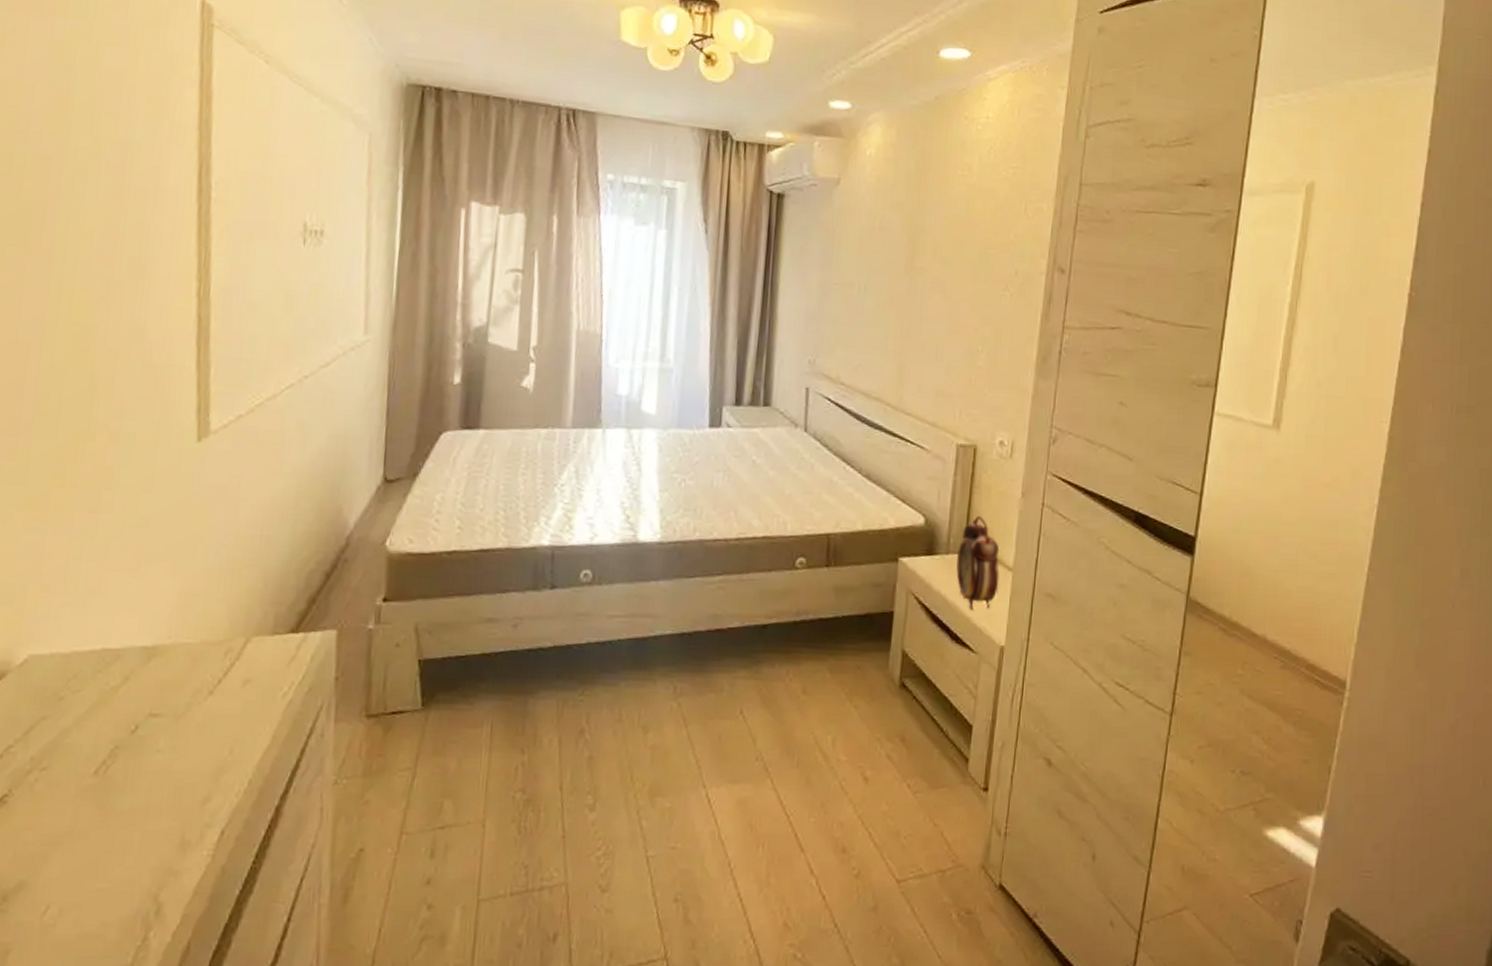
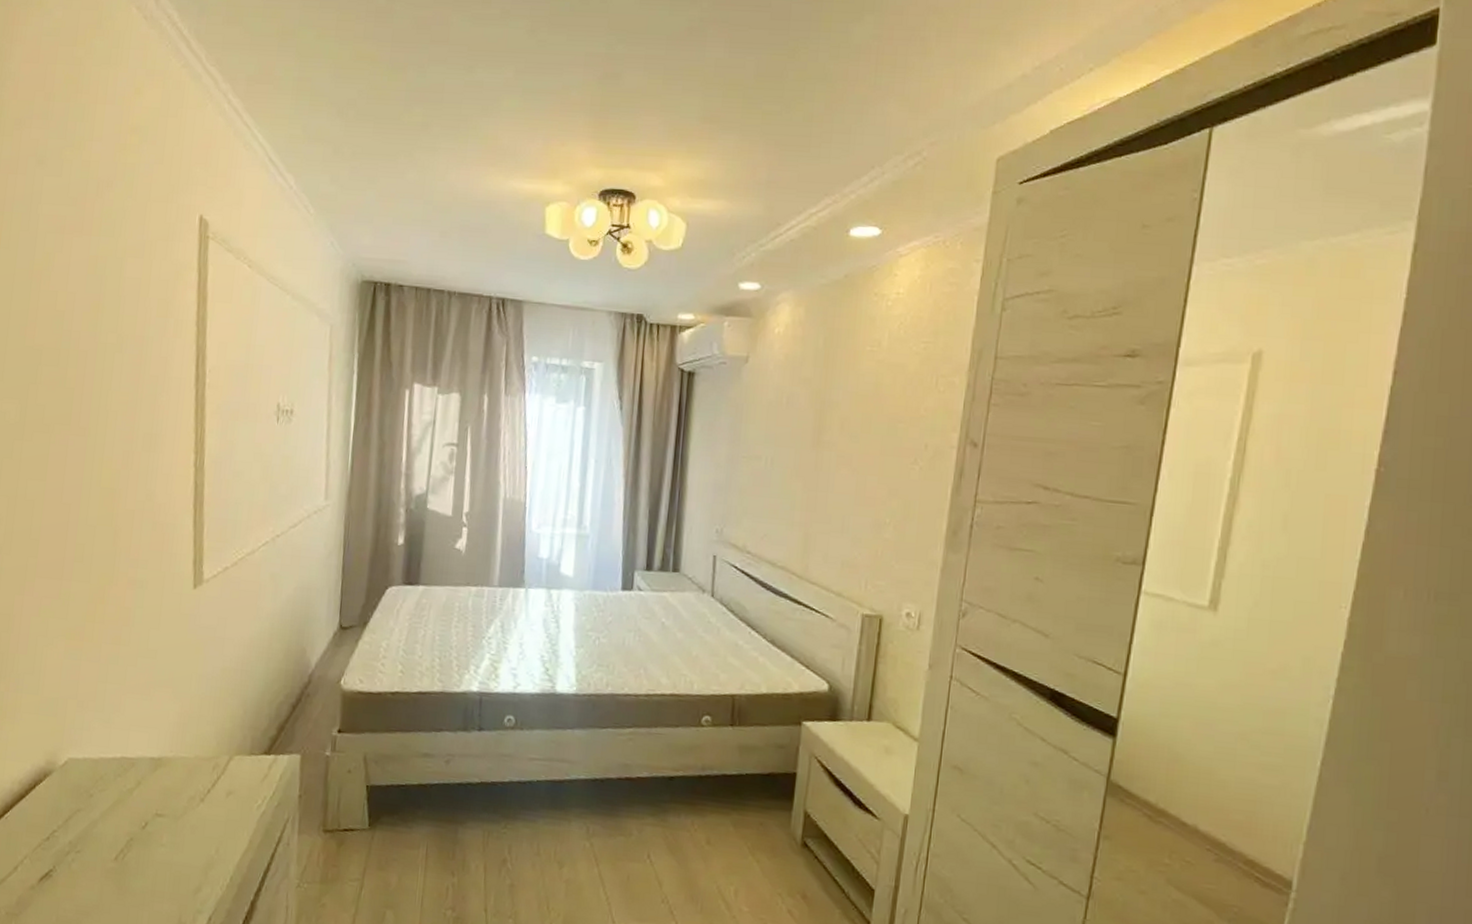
alarm clock: present [956,516,1000,610] -> none [860,685,905,777]

